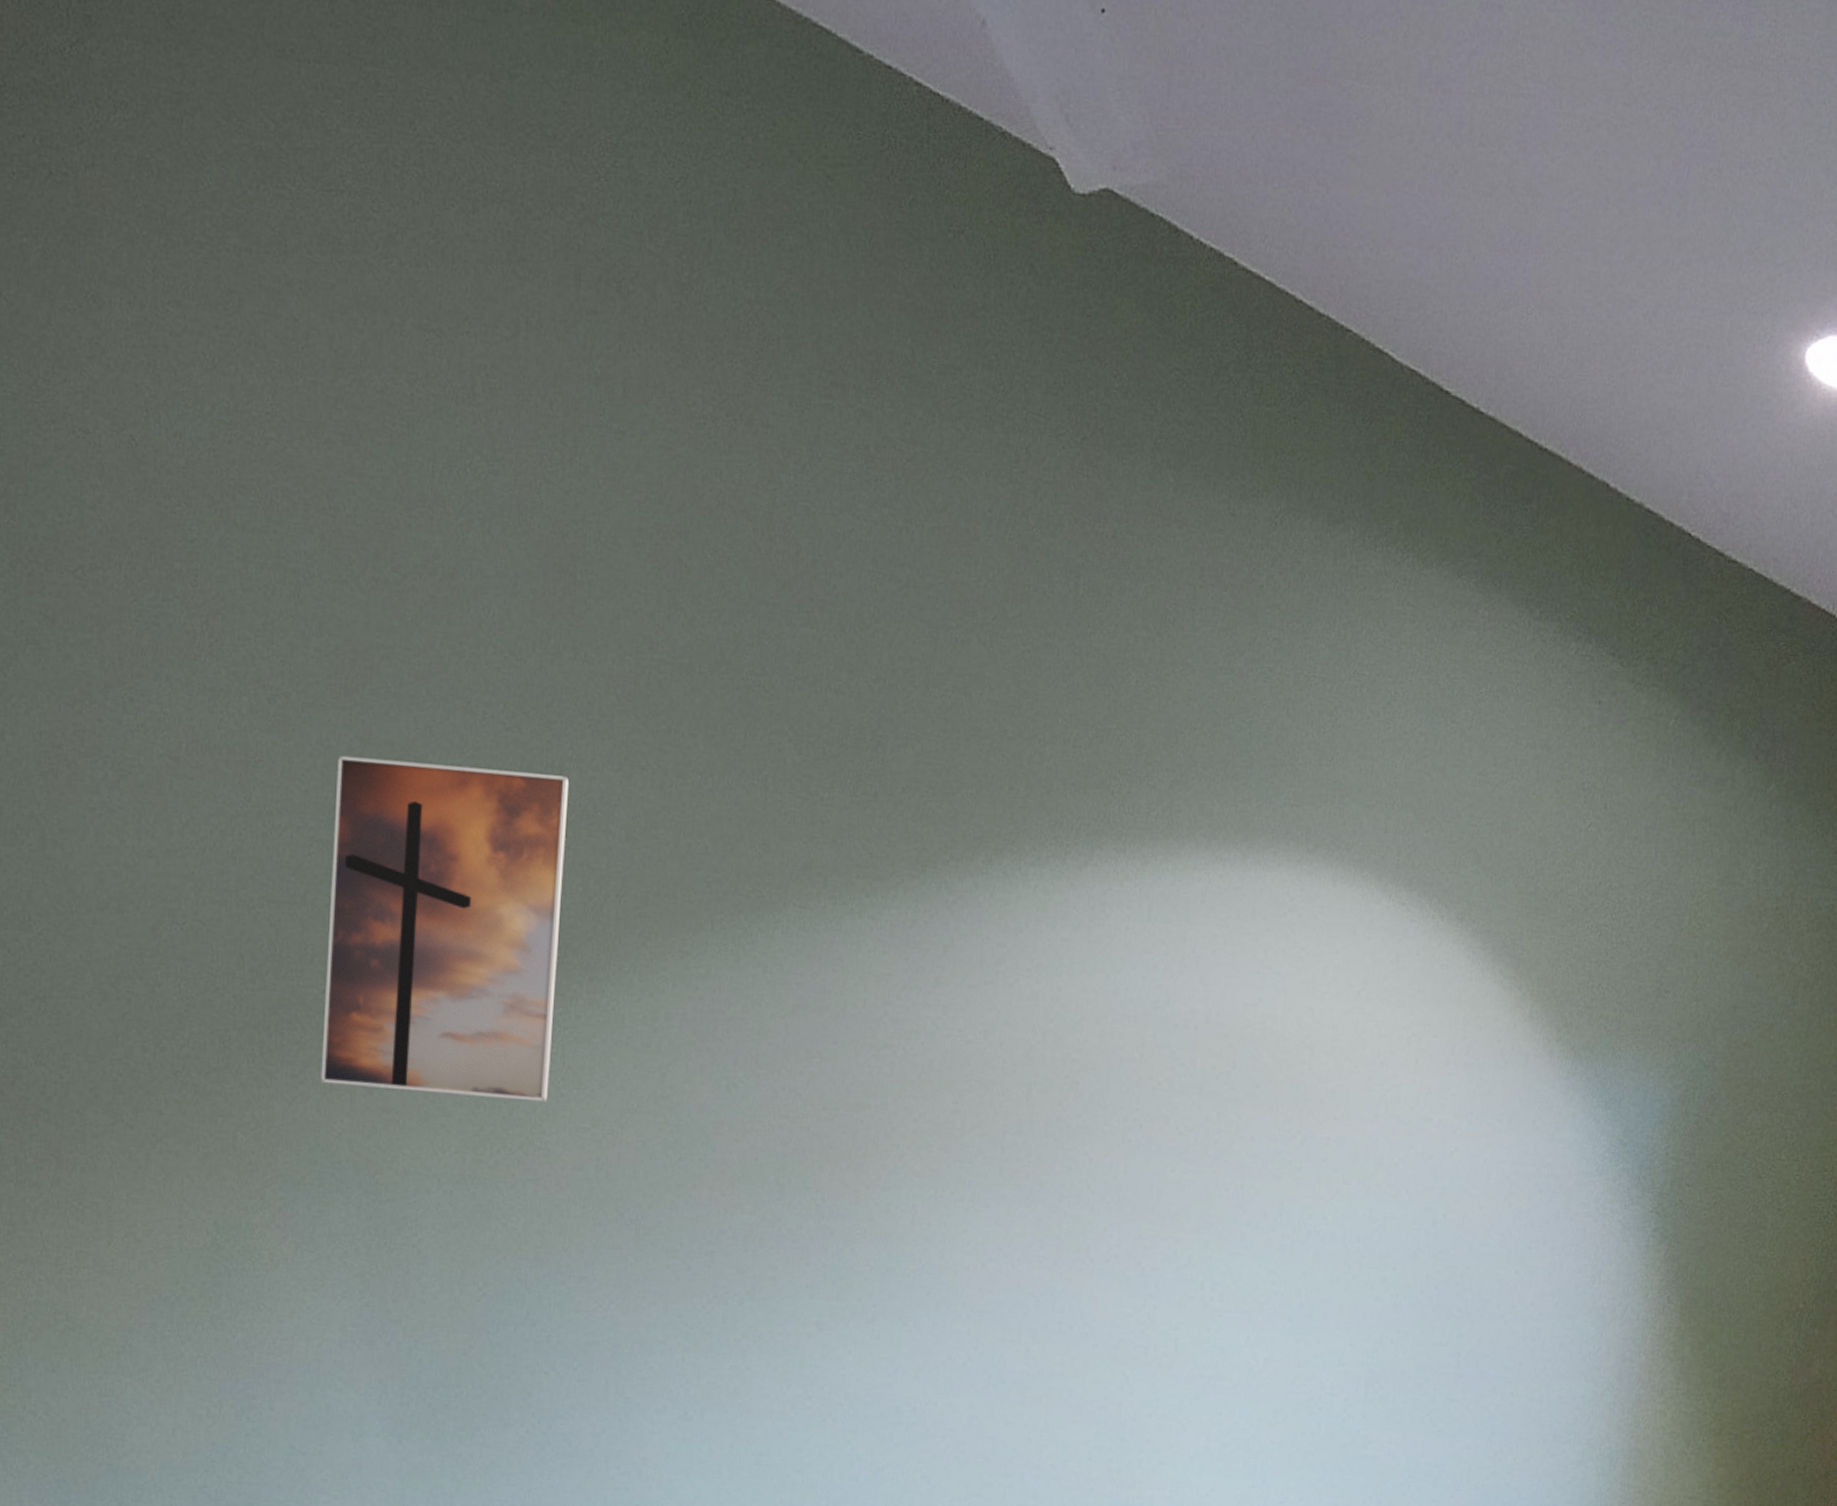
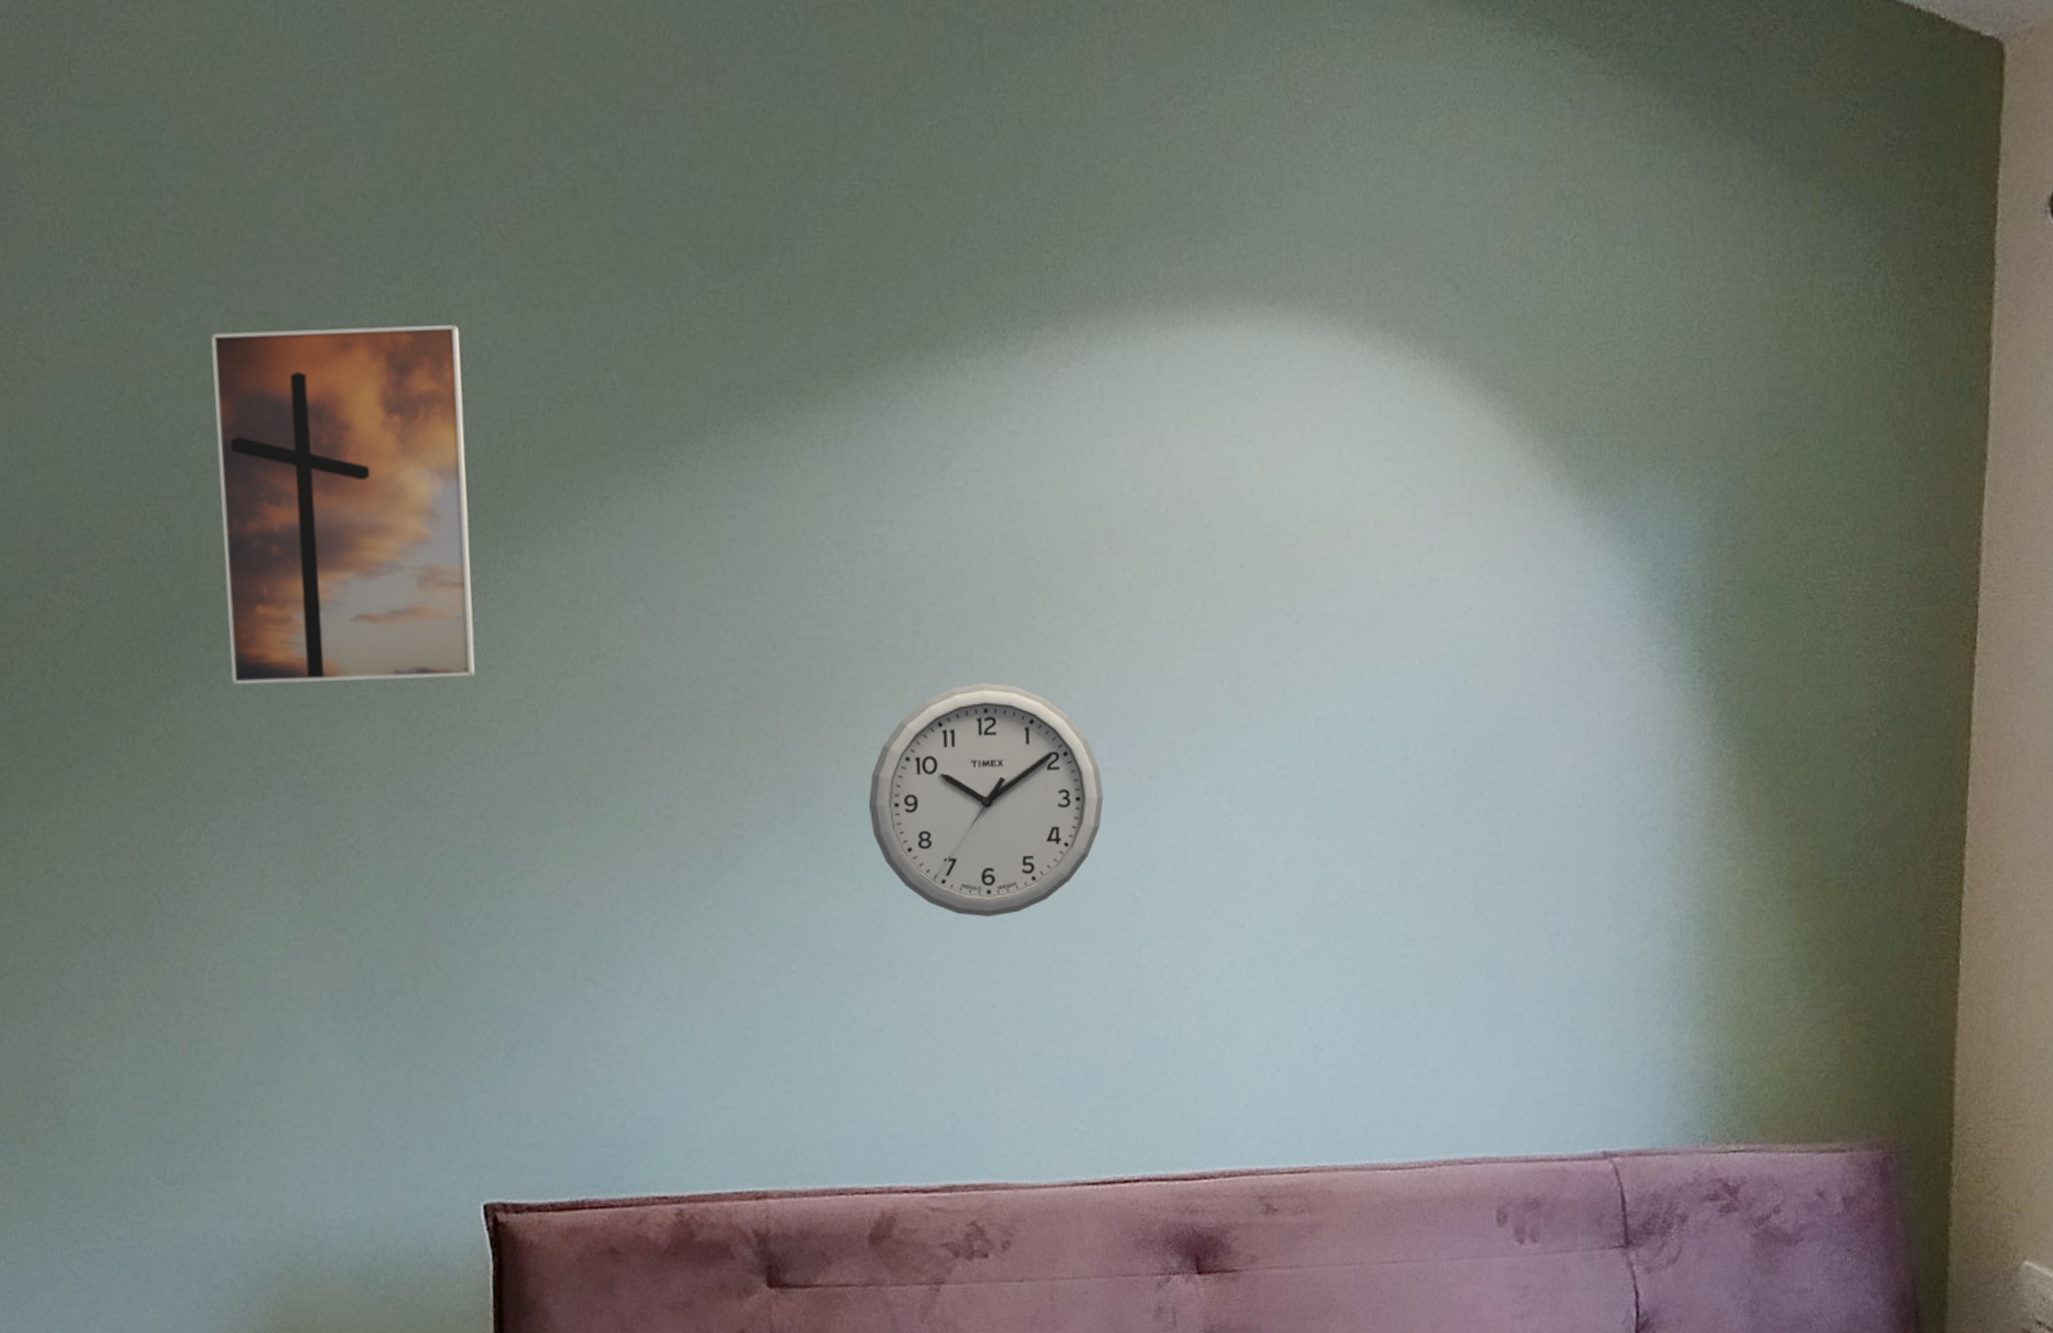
wall clock: none [894,1164,1109,1379] -> present [868,682,1104,918]

